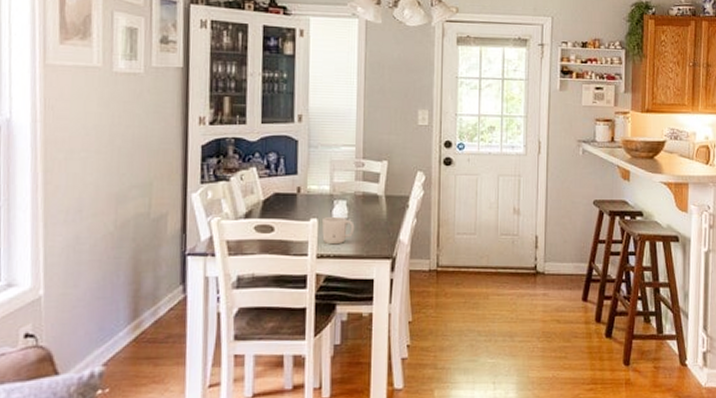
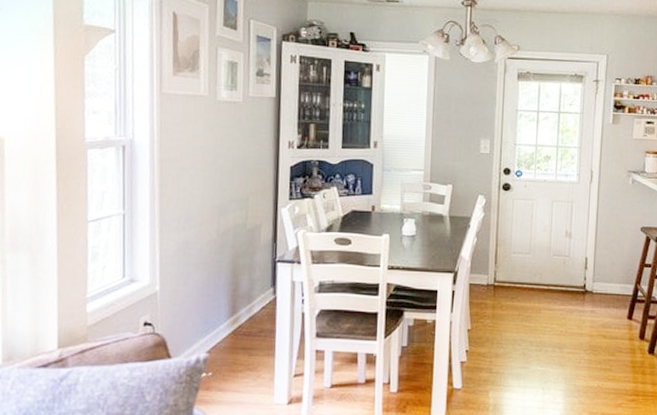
mug: present [322,216,355,245] -> none [393,232,422,258]

